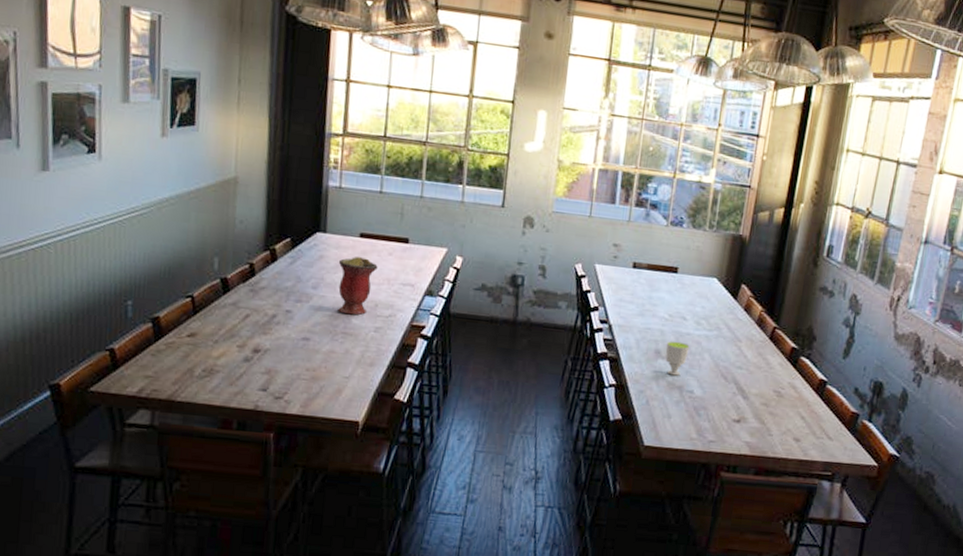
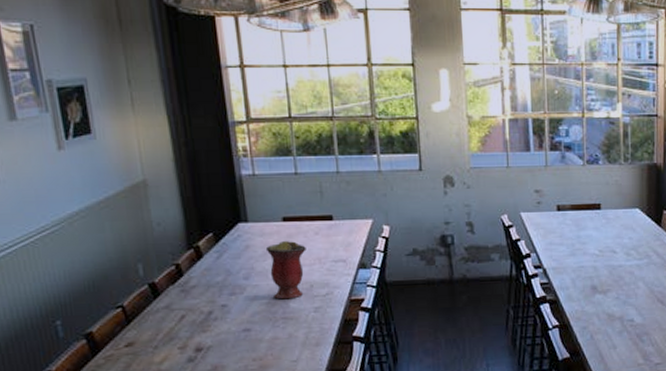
cup: present [665,341,690,376] -> none [601,274,624,308]

